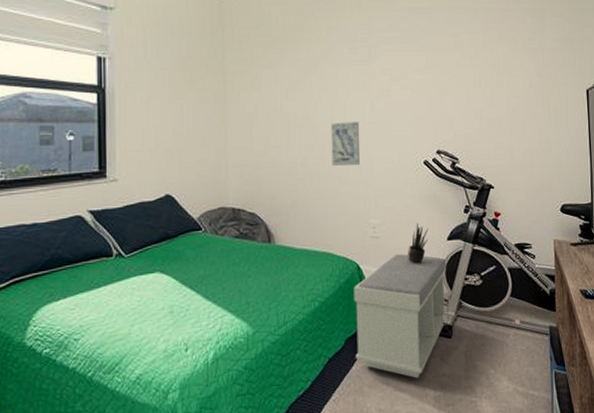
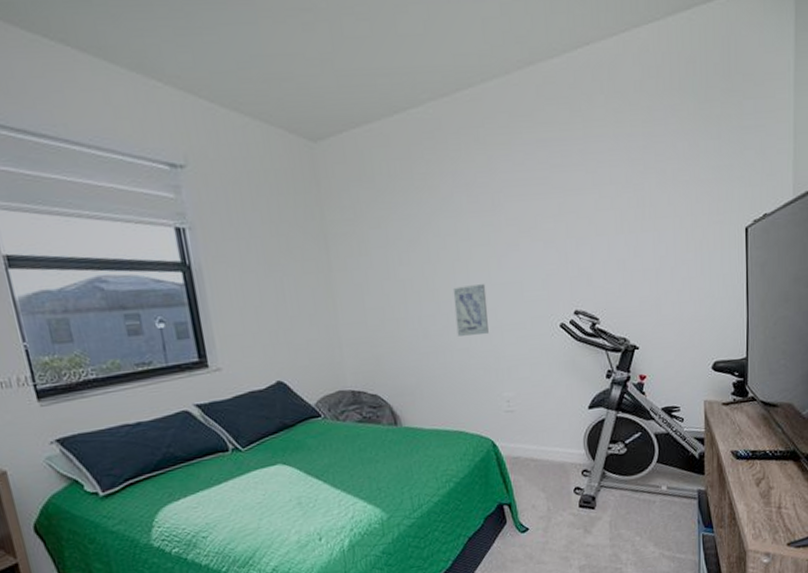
bench: present [354,254,447,379] -> none [490,426,590,551]
potted plant: present [408,222,429,264] -> none [546,392,568,437]

